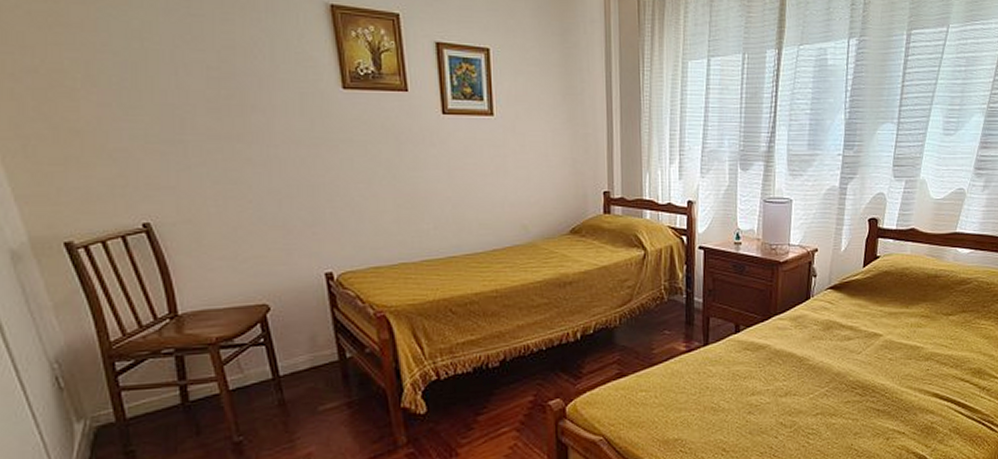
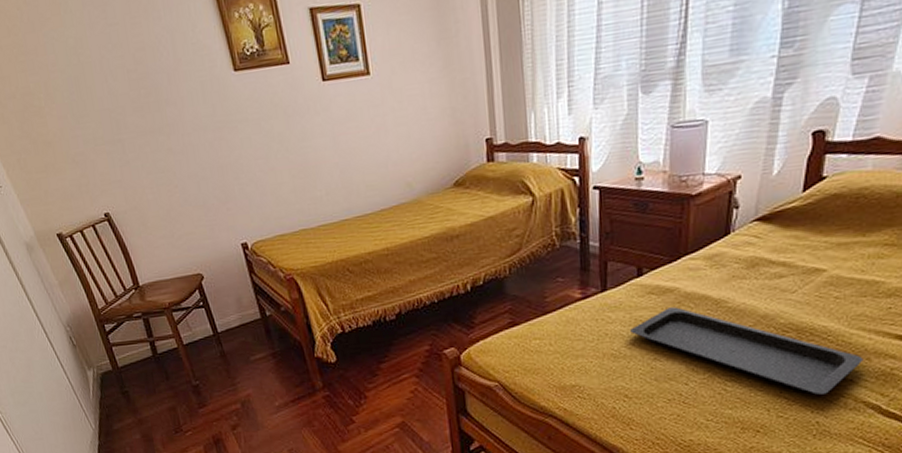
serving tray: none [729,363,912,446] -> present [630,307,864,395]

